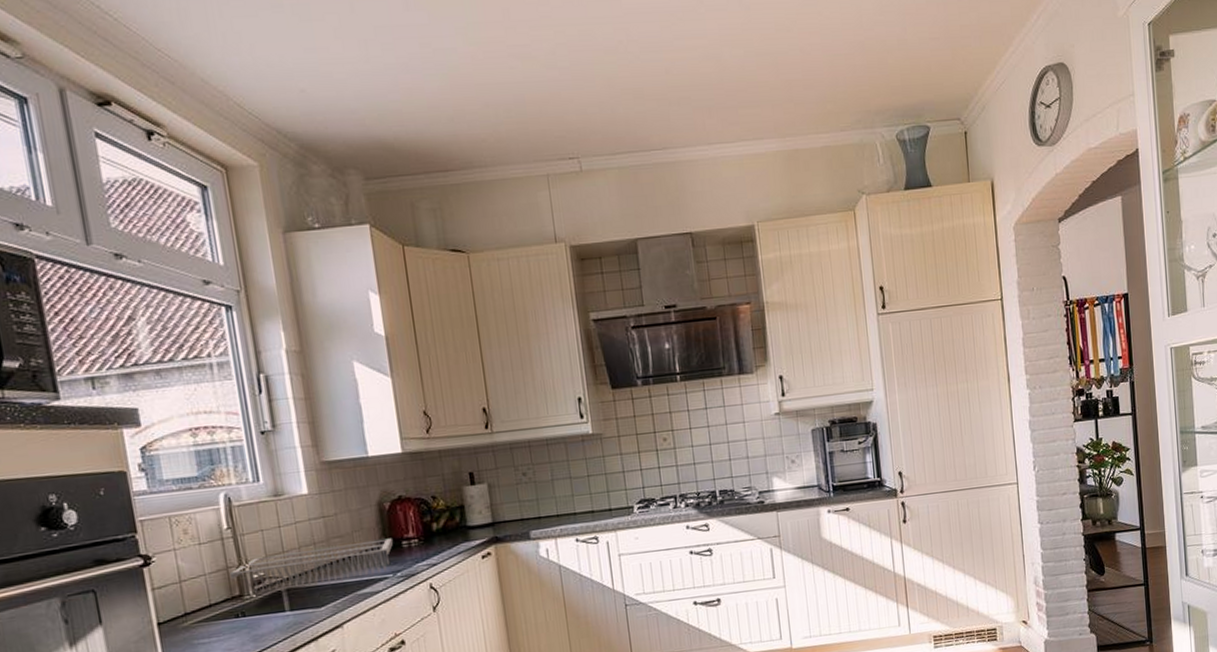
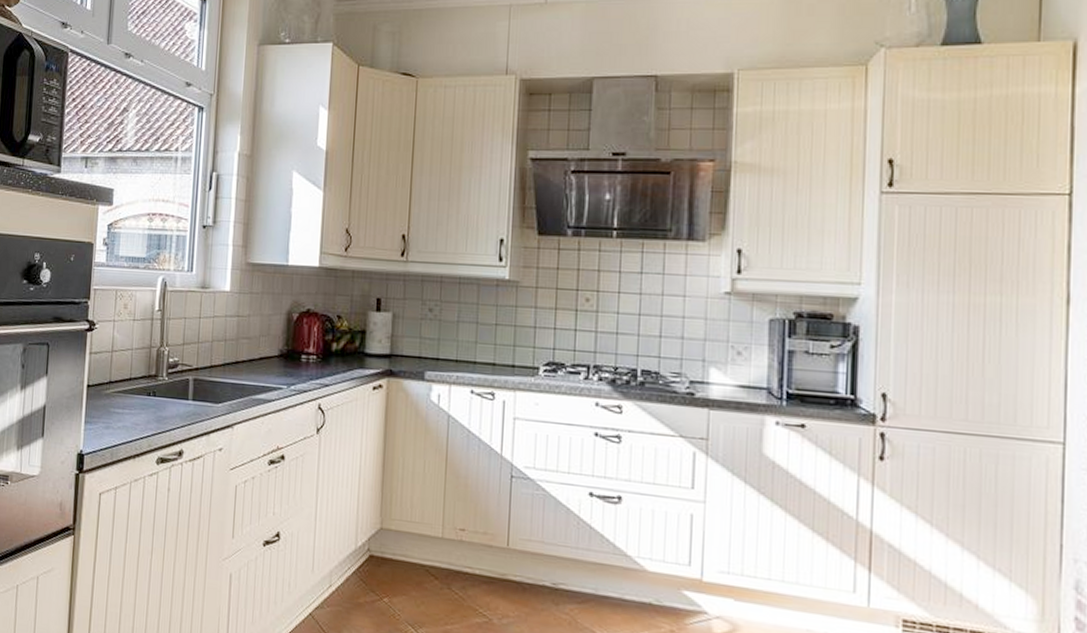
dish rack: present [229,538,393,594] -> none [151,342,293,383]

